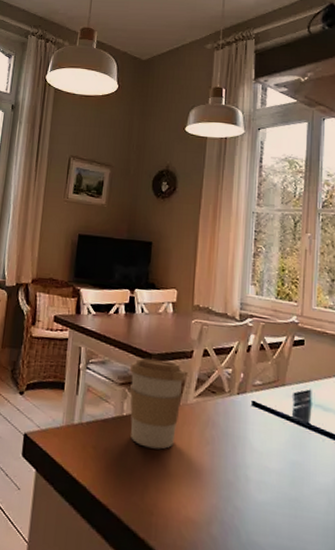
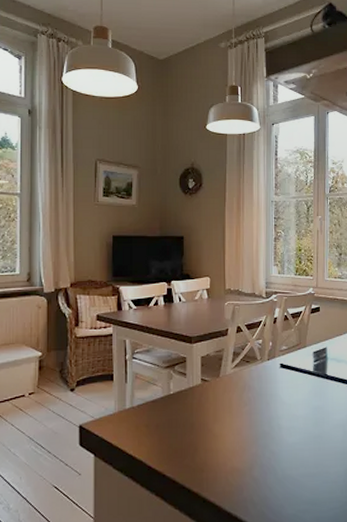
coffee cup: present [129,358,185,450] -> none [172,340,222,418]

